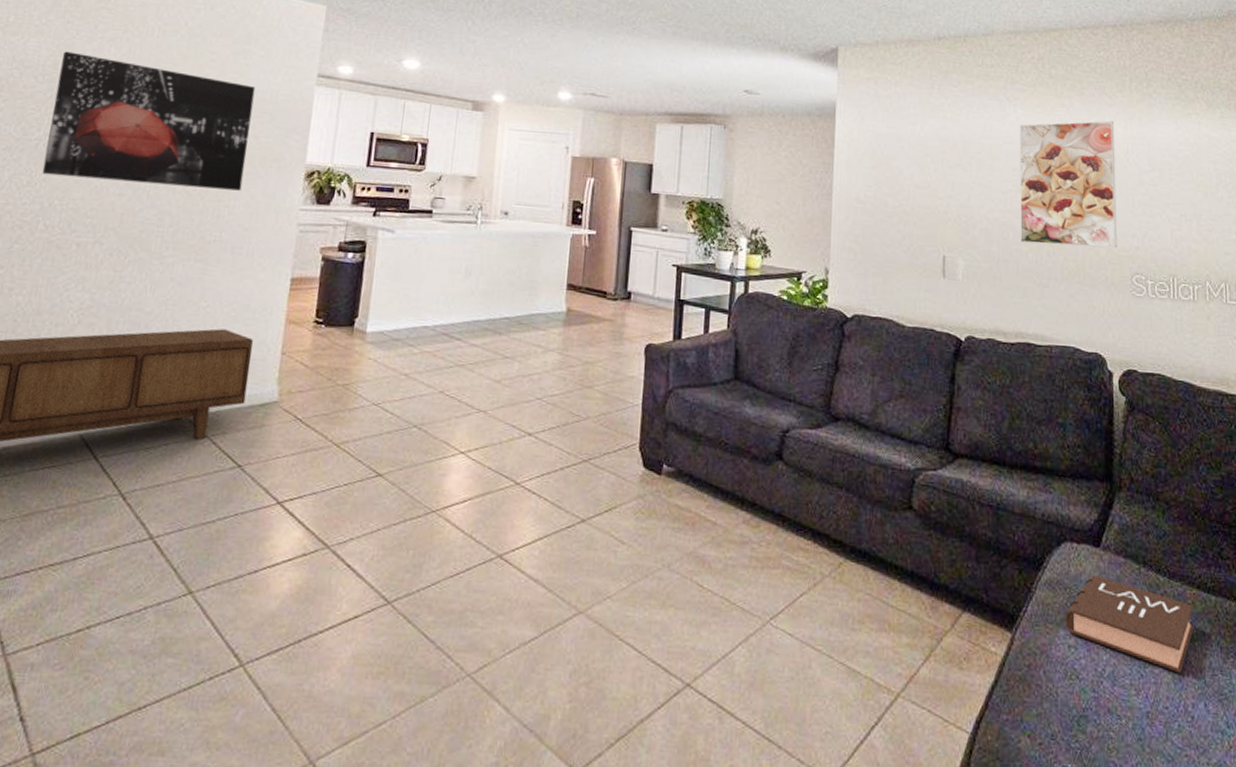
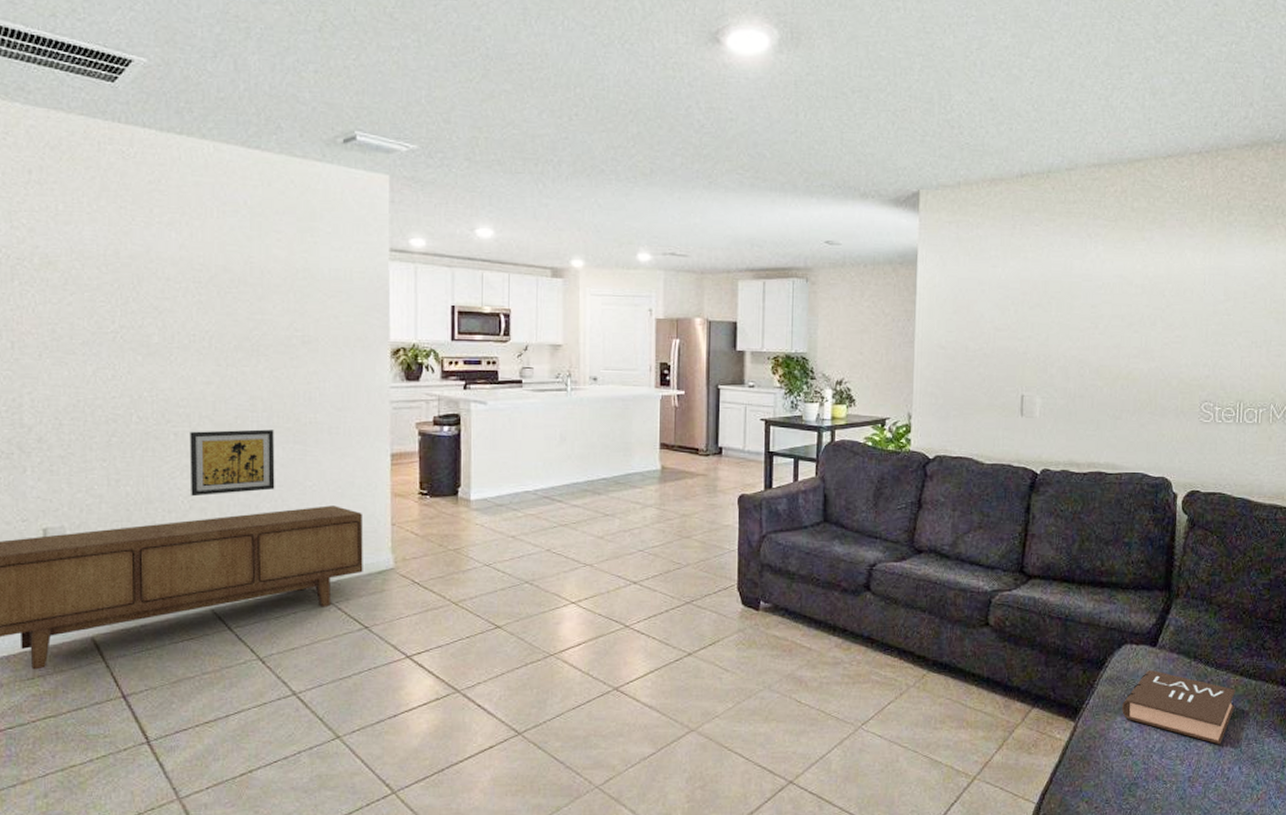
wall art: present [42,51,256,191] -> none [123,239,329,372]
wall art: none [82,242,177,311] -> present [190,429,275,497]
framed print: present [1019,120,1117,248] -> none [1096,252,1193,379]

